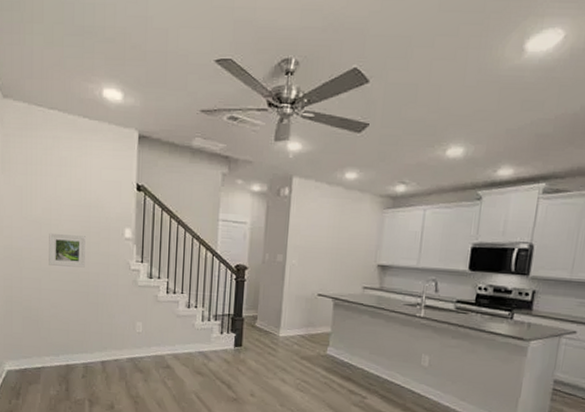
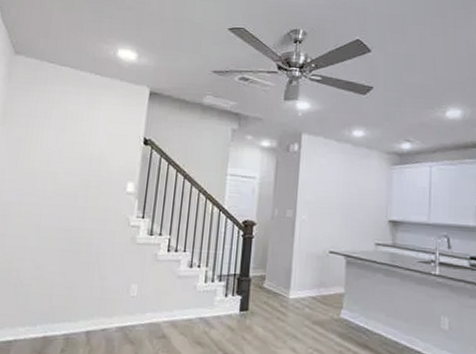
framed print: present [49,232,85,268] -> none [39,186,84,224]

